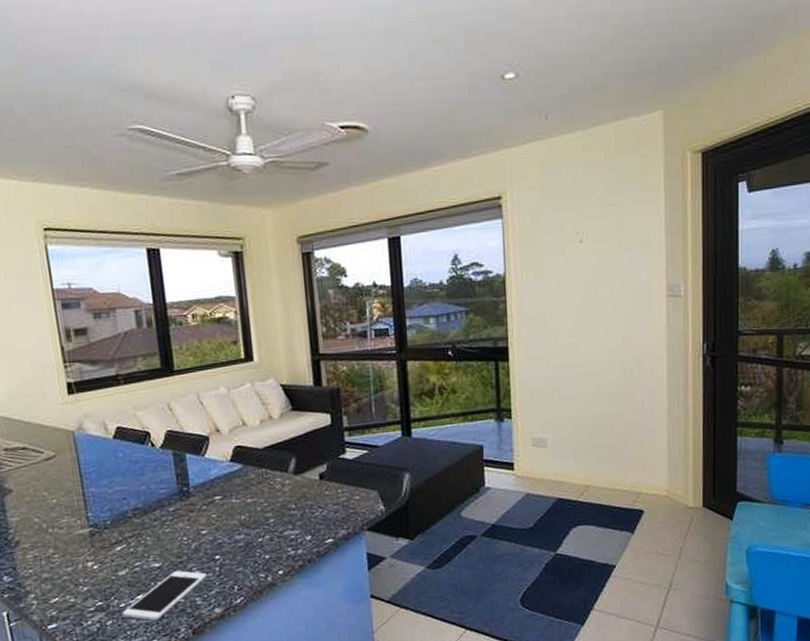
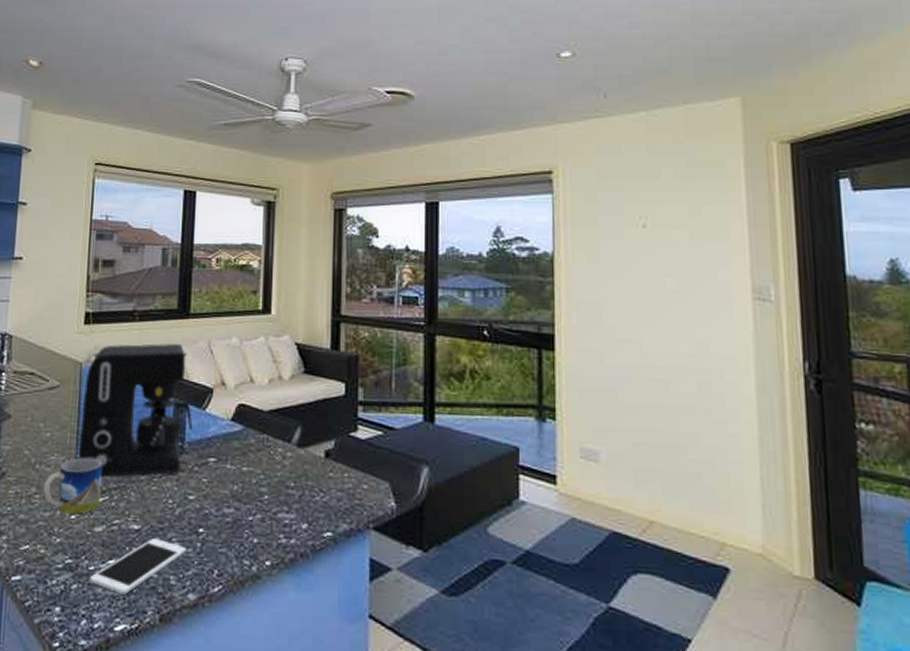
mug: none [61,514,119,566] -> present [44,457,102,514]
coffee maker: none [81,400,196,529] -> present [78,344,193,477]

